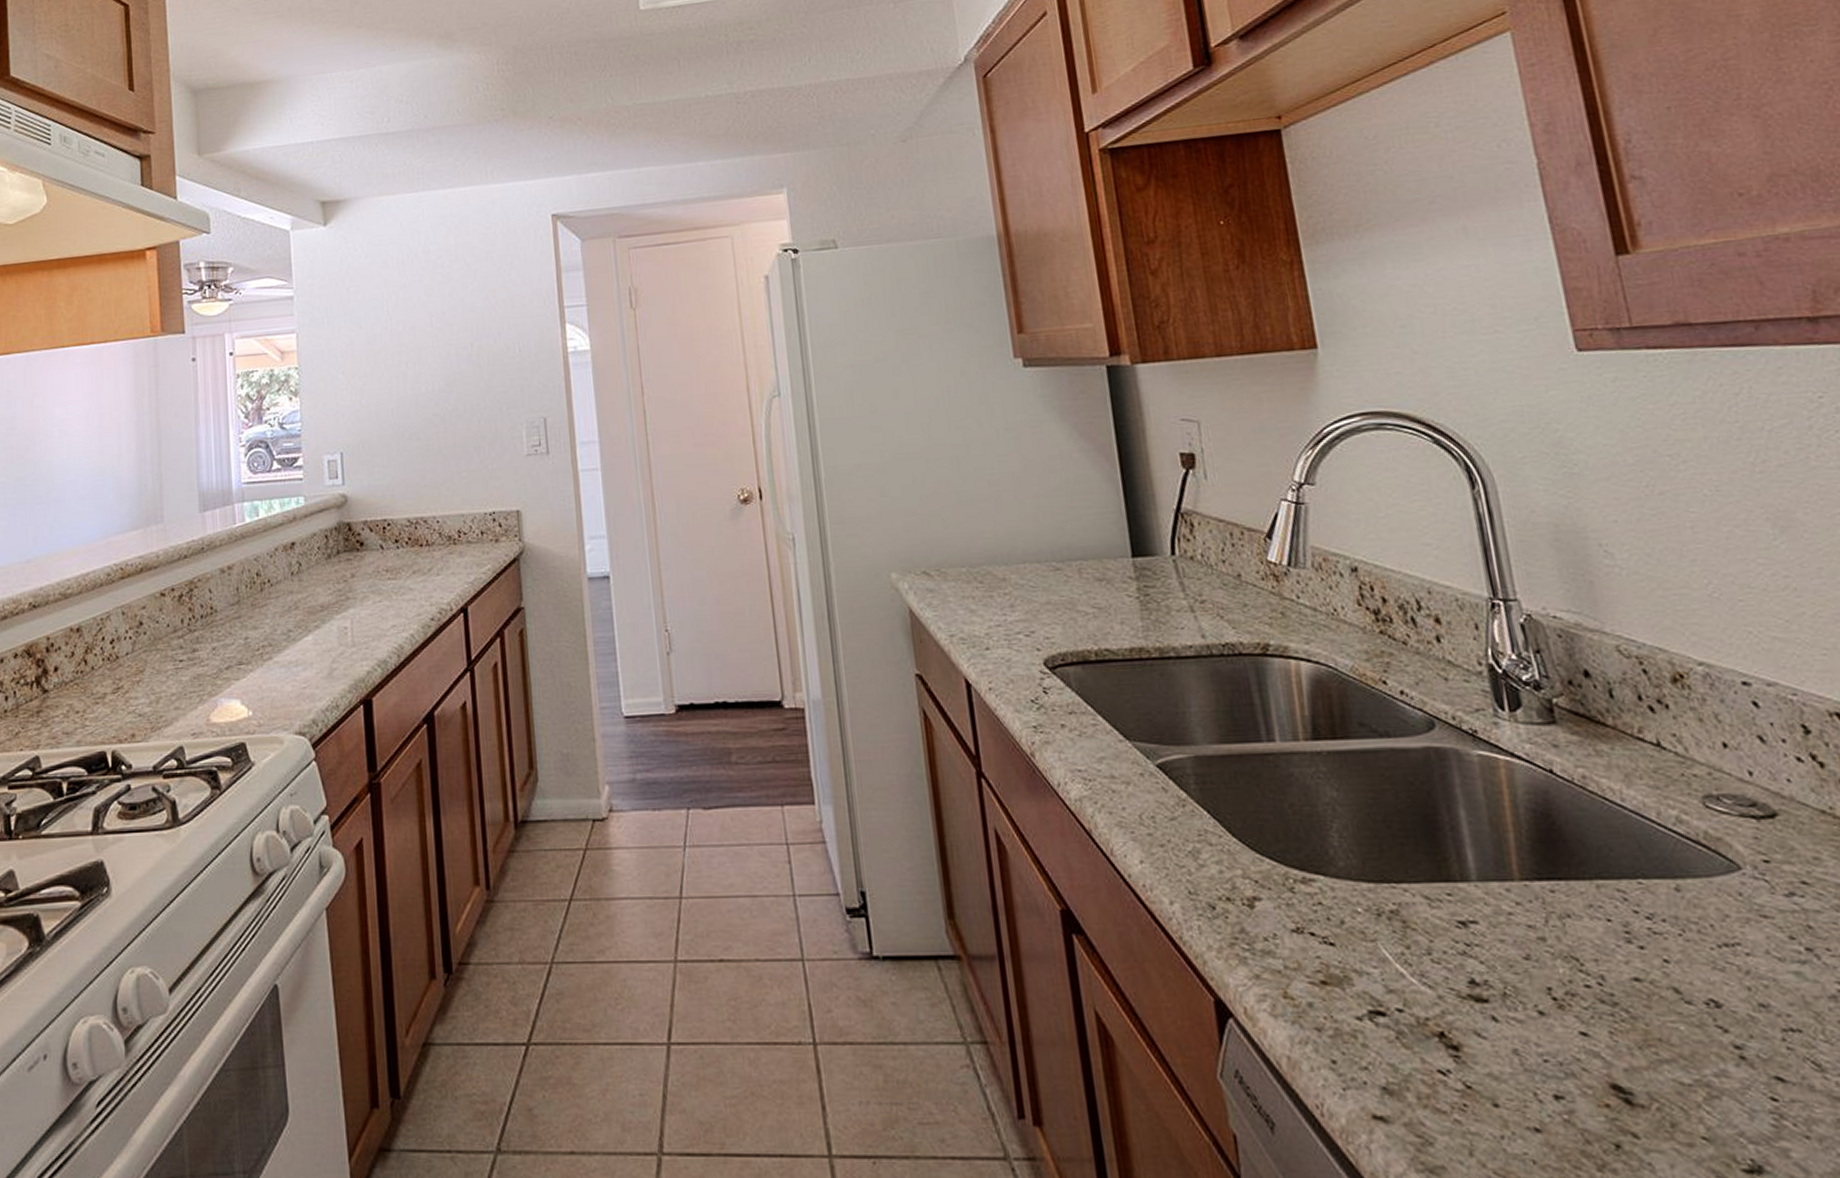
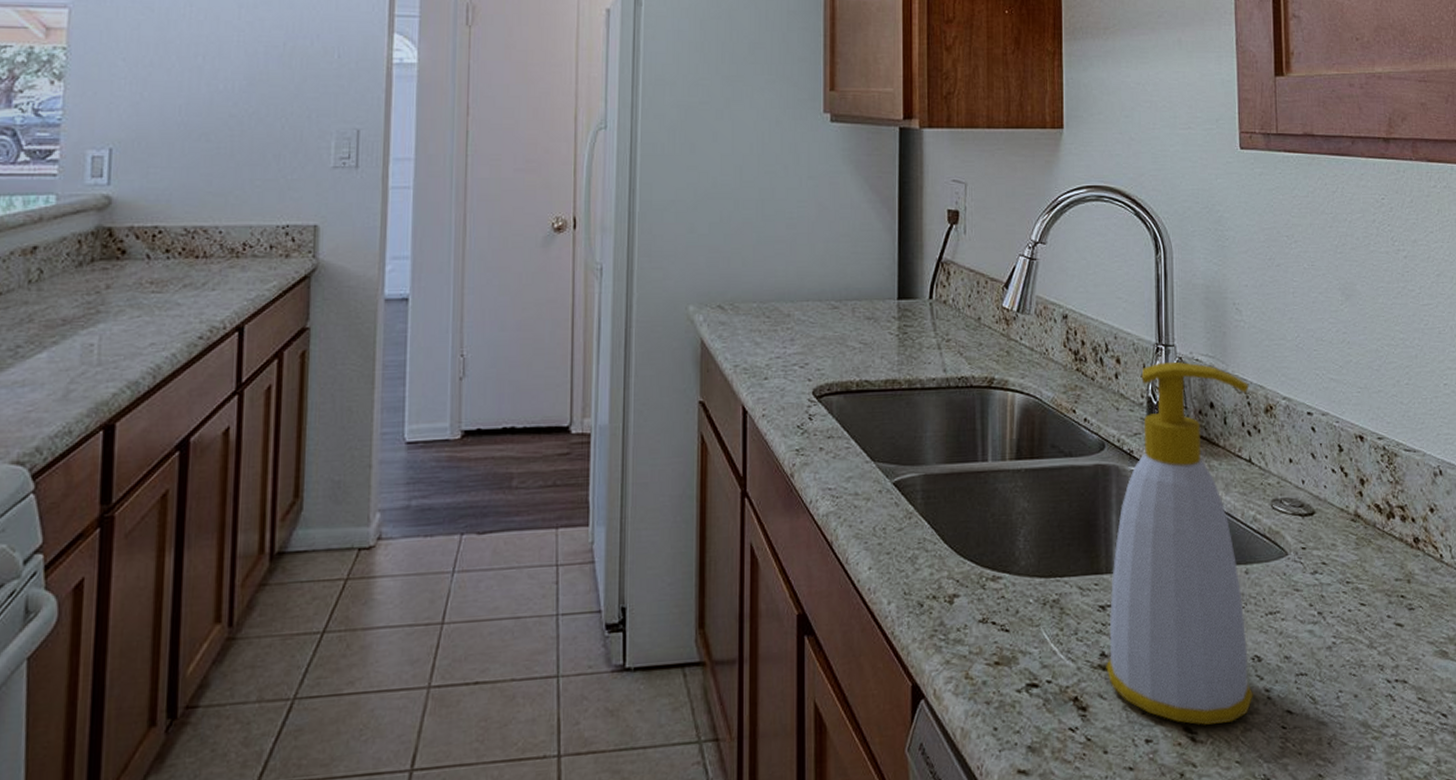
soap bottle: none [1468,619,1716,1084] -> present [1106,361,1253,726]

